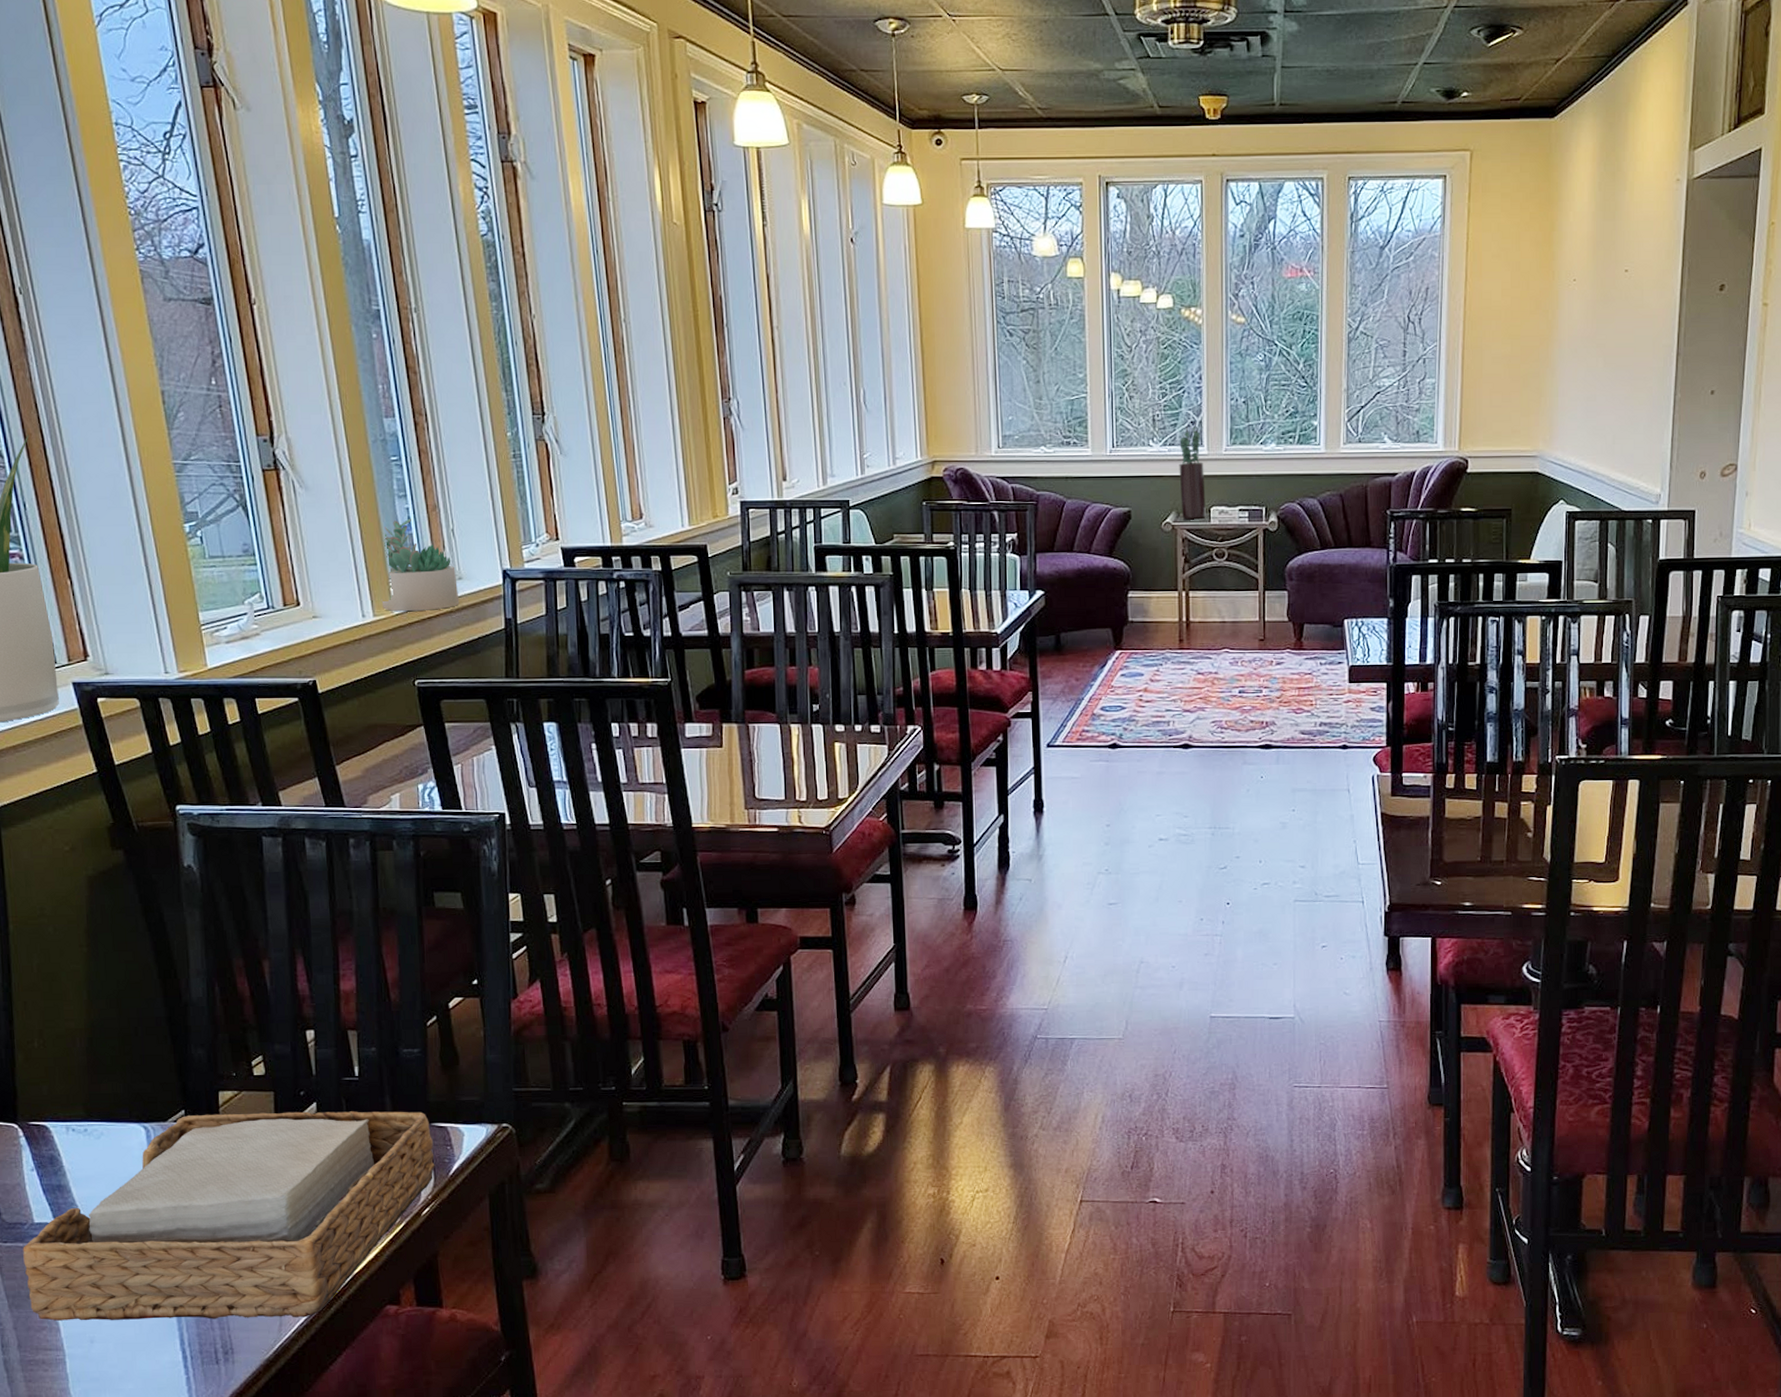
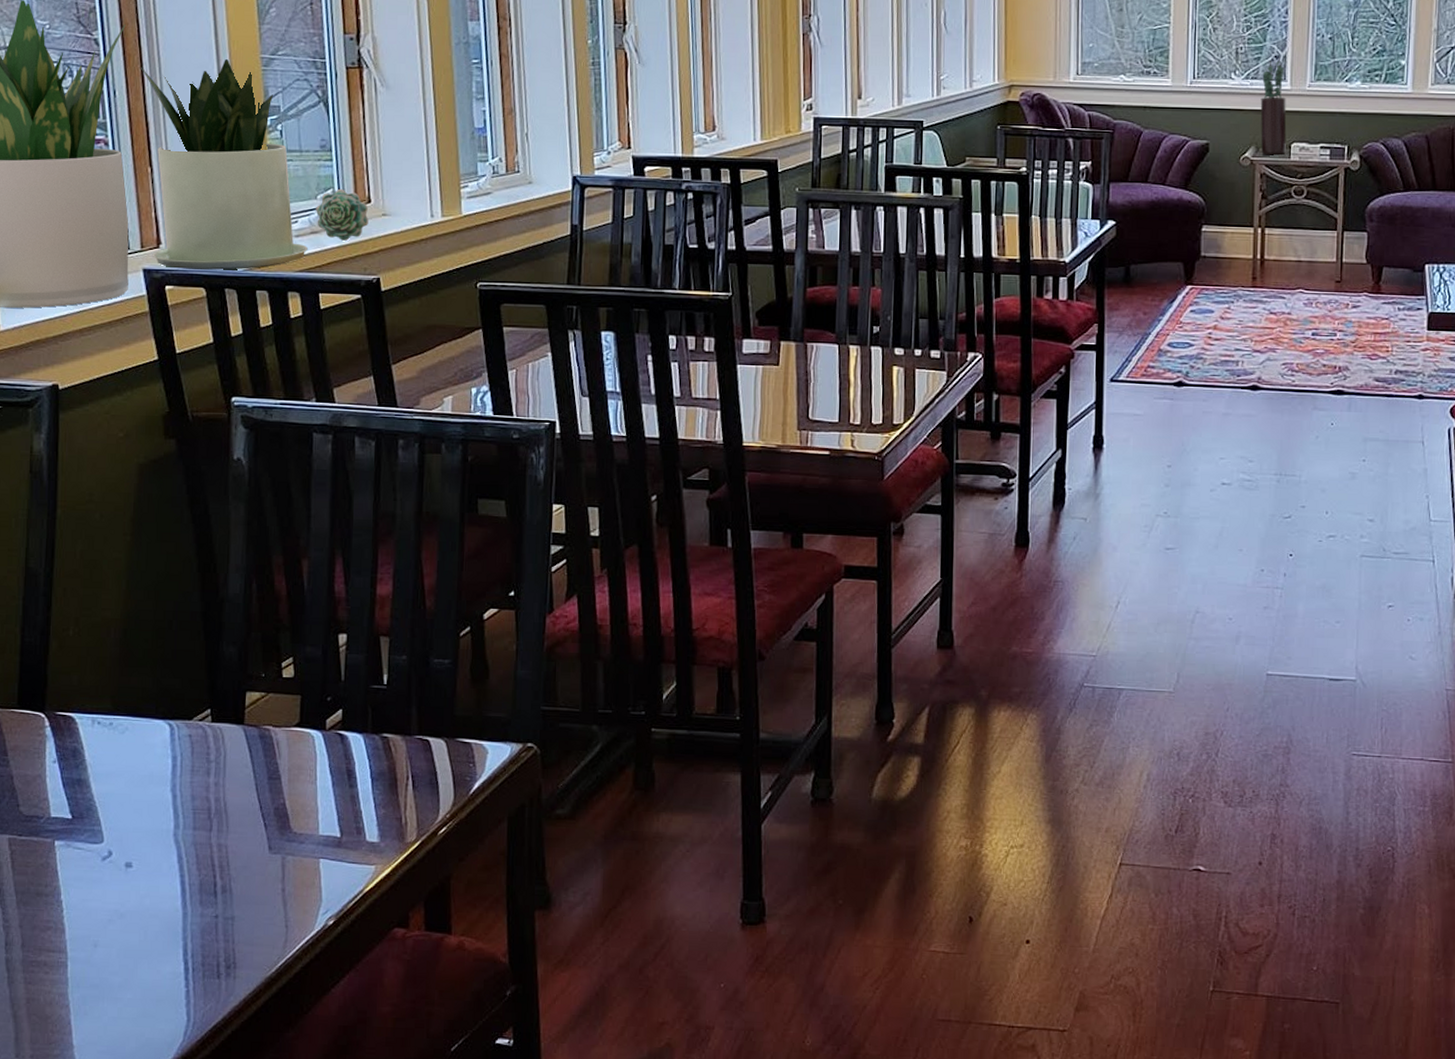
napkin holder: present [23,1111,435,1321] -> none [36,714,457,935]
planter: none [50,467,241,681] -> present [141,59,309,271]
succulent plant: none [244,592,299,646] -> present [316,188,369,242]
succulent plant: present [381,518,460,612] -> none [451,120,528,214]

